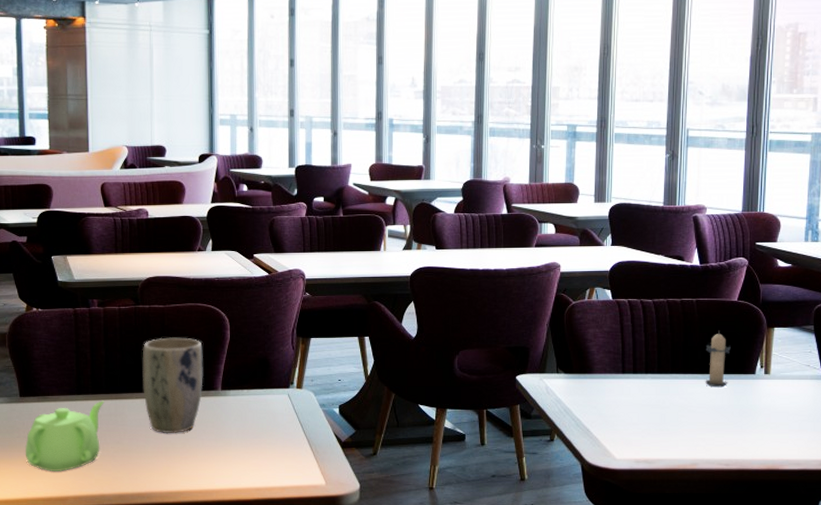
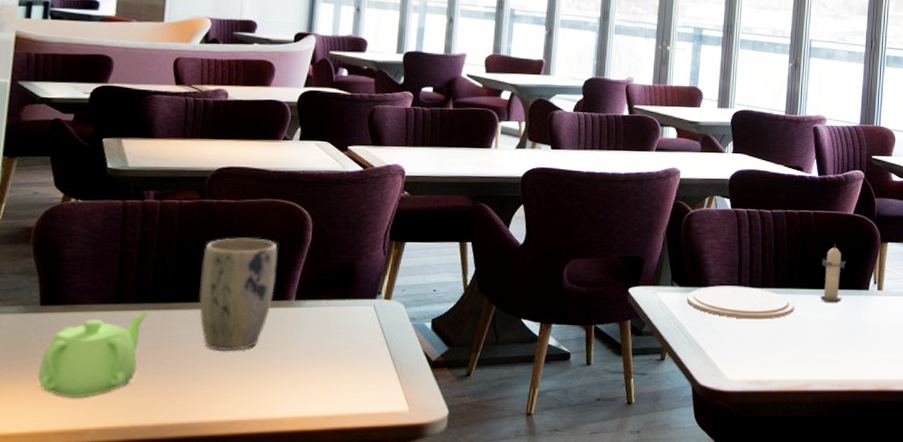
plate: none [572,372,680,403] -> present [687,285,795,320]

